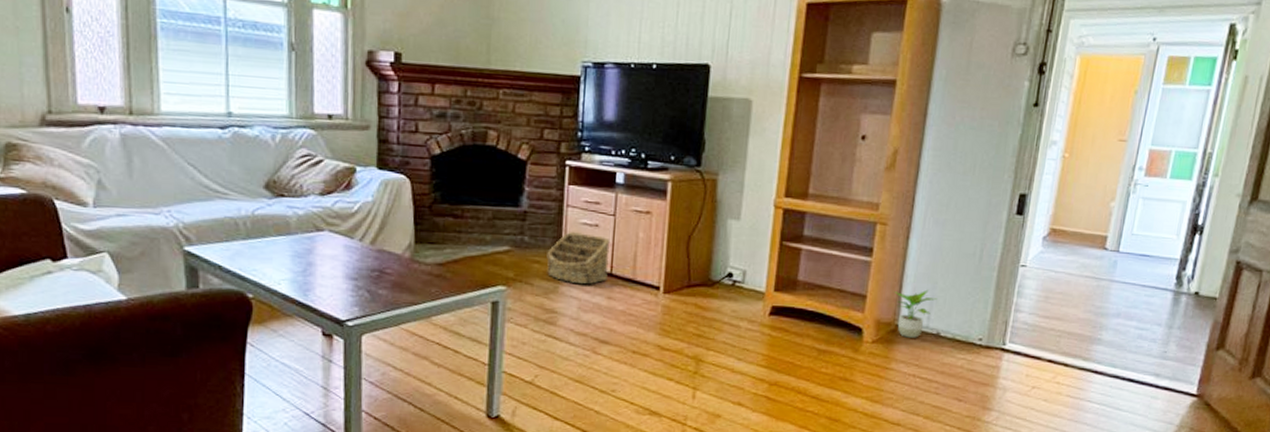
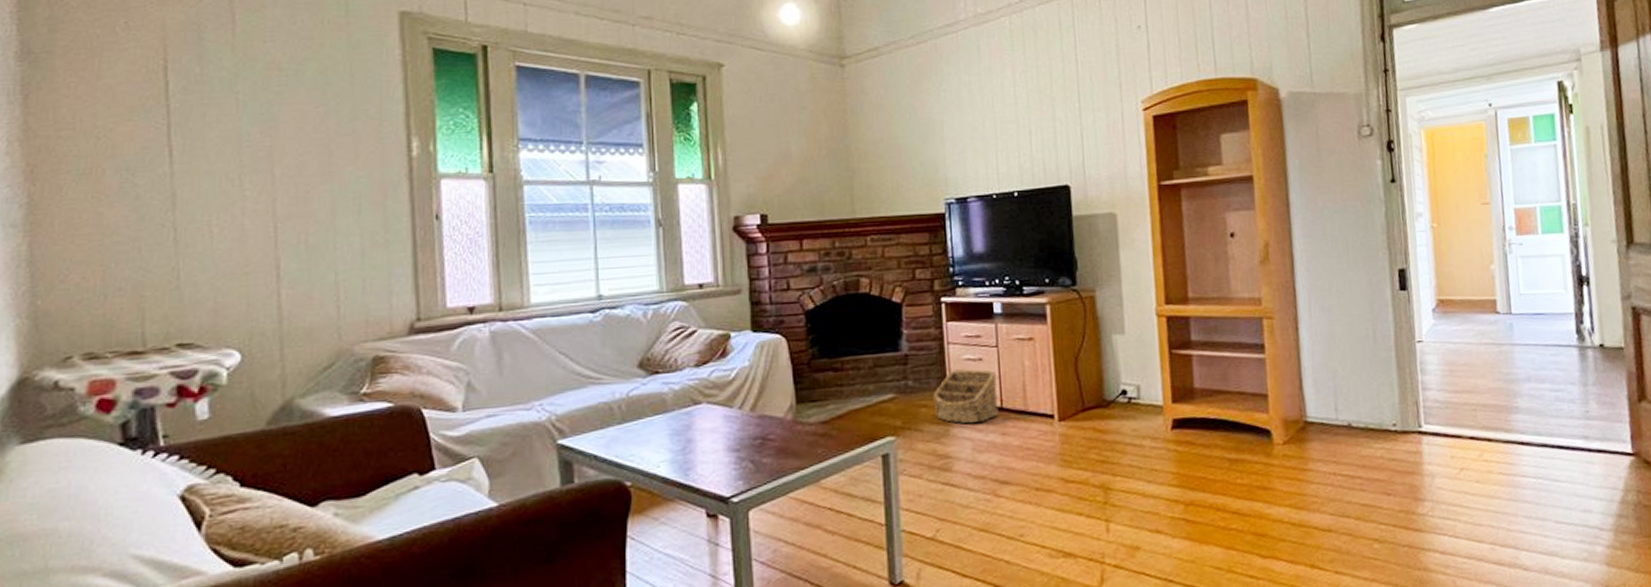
potted plant: present [894,289,937,338] -> none [1295,379,1341,434]

